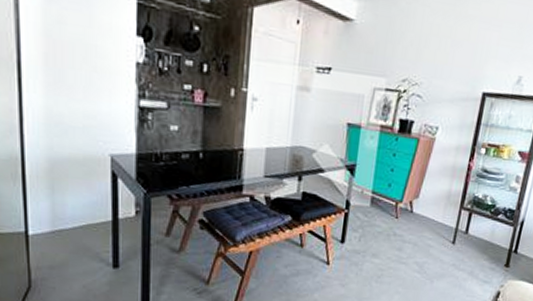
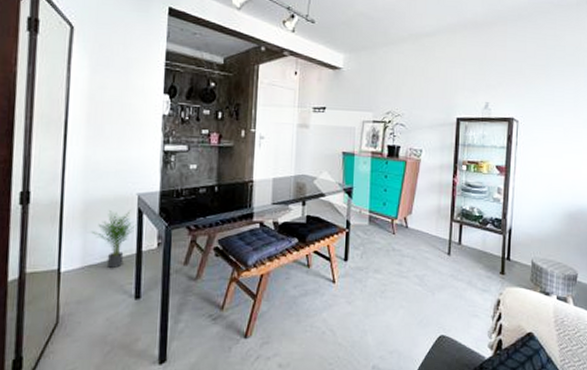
potted plant: none [58,171,110,234] -> present [90,210,136,268]

